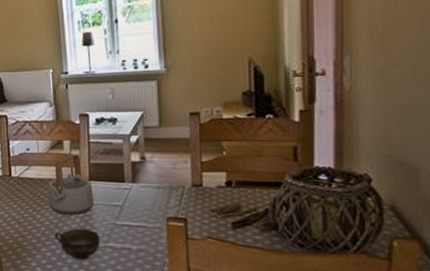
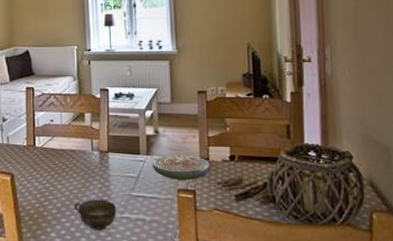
teapot: present [48,154,94,215] -> none [69,126,111,186]
soup: none [138,180,204,208] -> present [152,154,211,180]

